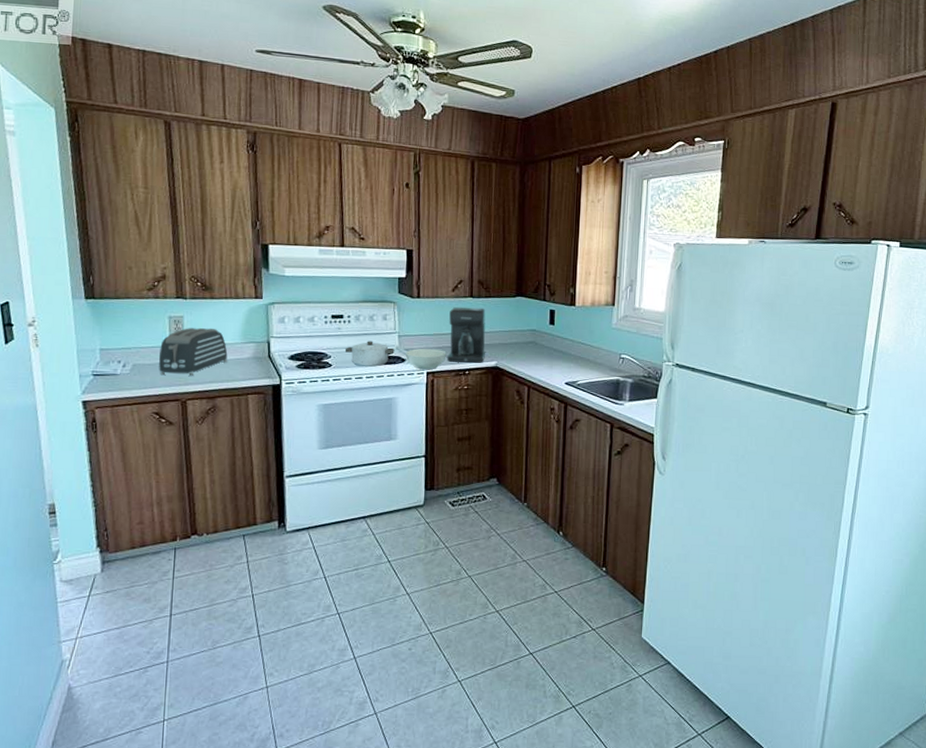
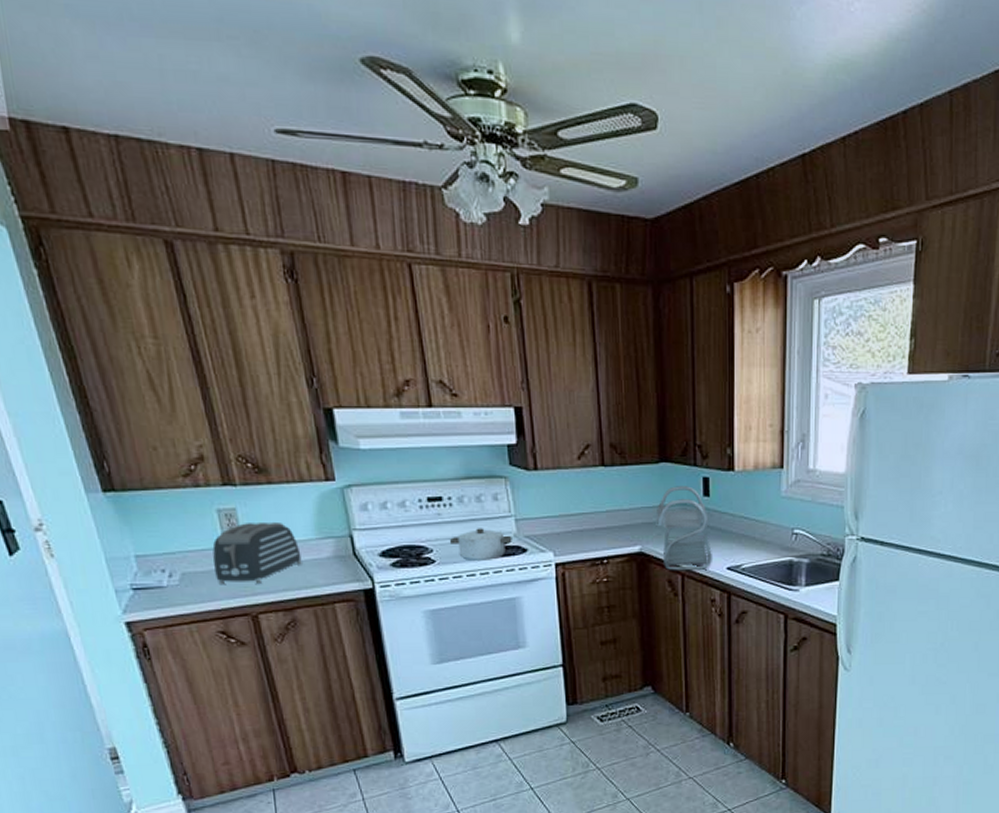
bowl: present [405,348,447,370] -> none [526,533,578,561]
coffee maker: present [447,307,486,363] -> none [577,479,626,549]
dish rack: none [510,315,554,384] -> present [656,486,712,571]

